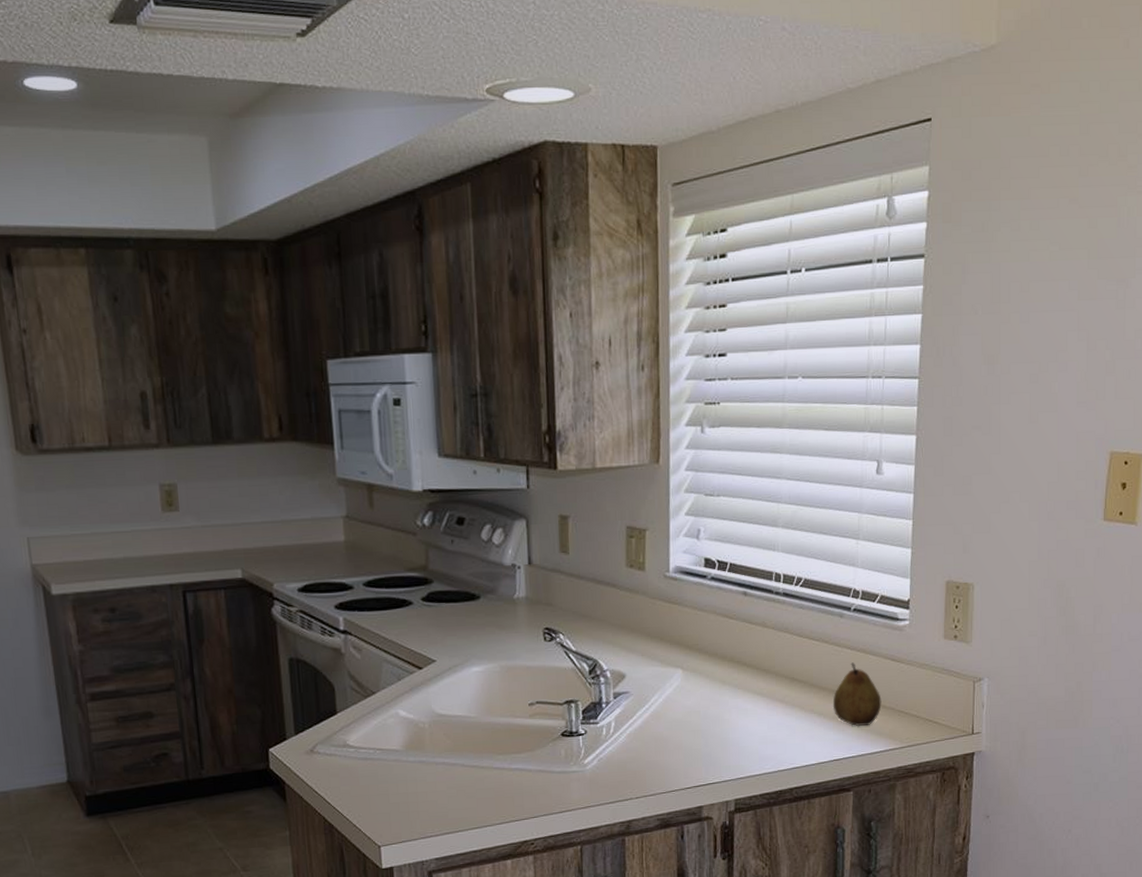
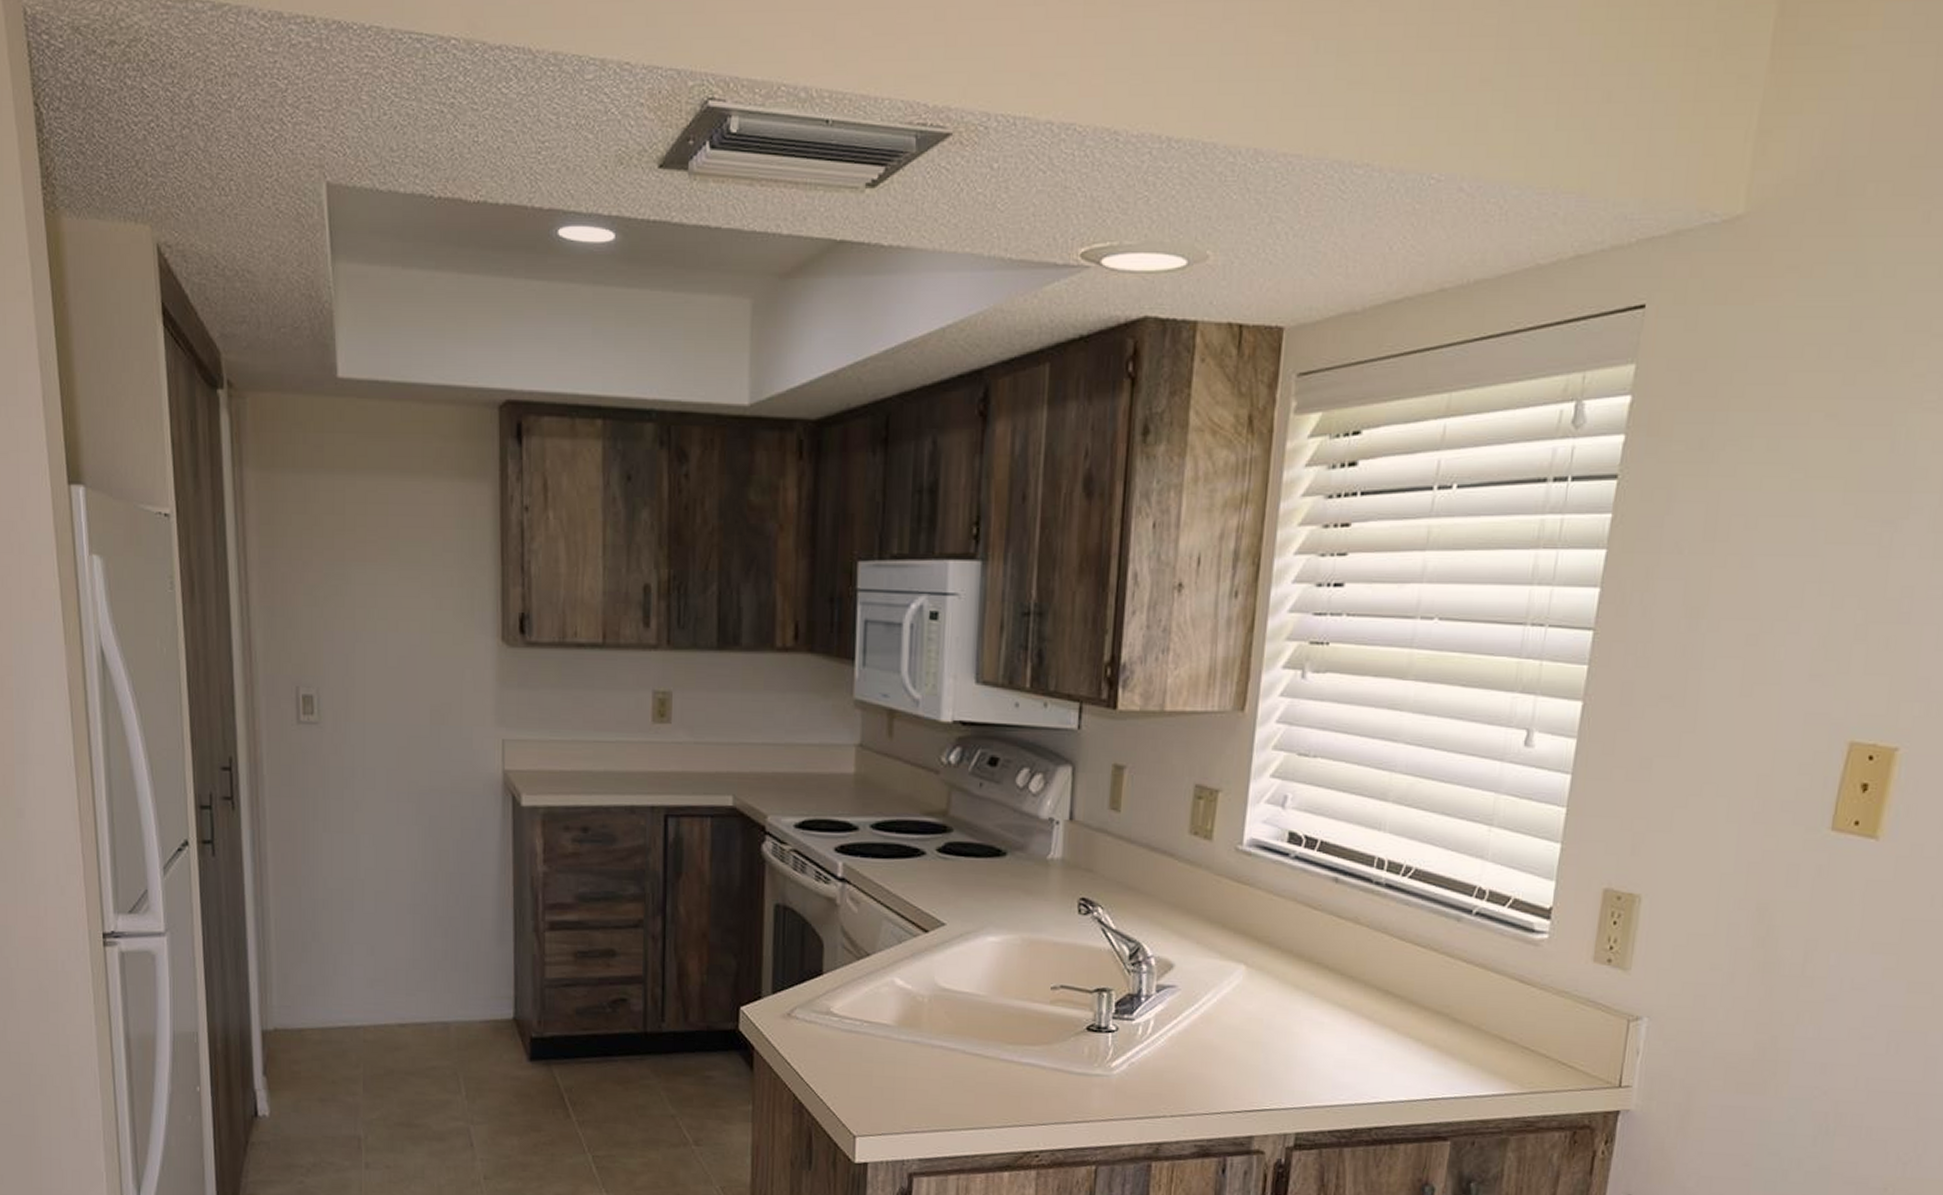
fruit: present [833,662,882,727] -> none [1435,979,1501,1061]

